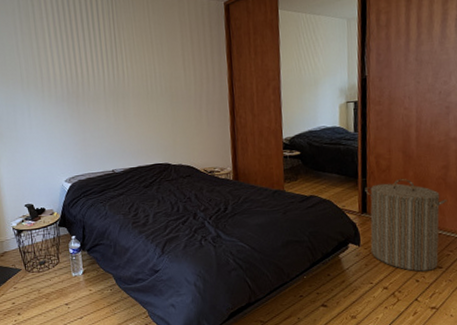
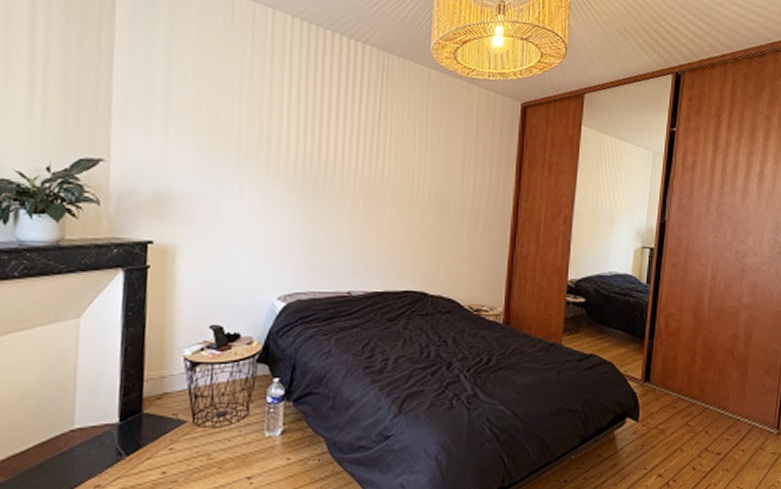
laundry hamper: present [365,178,447,272] -> none [649,344,733,457]

